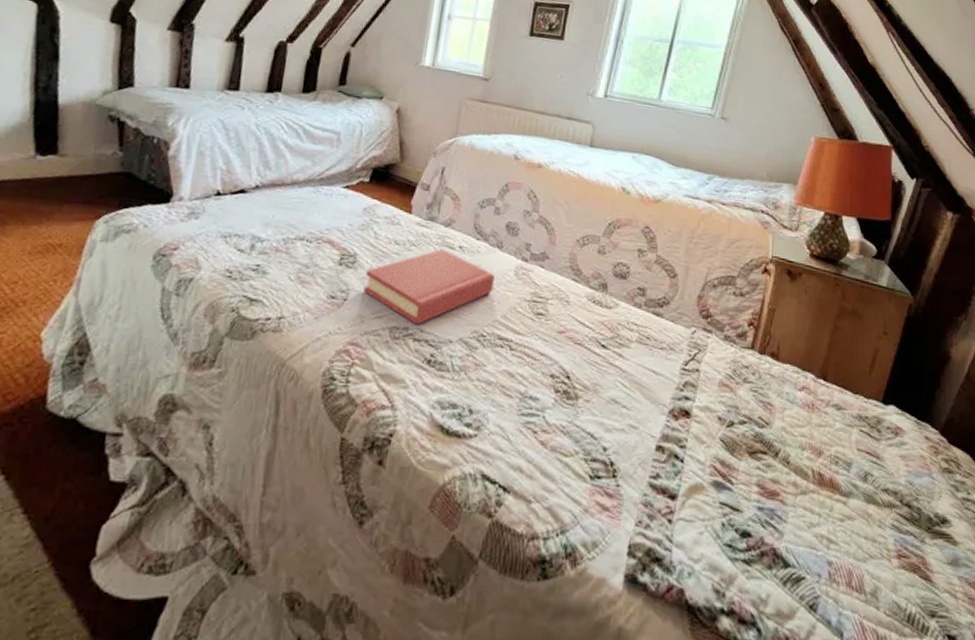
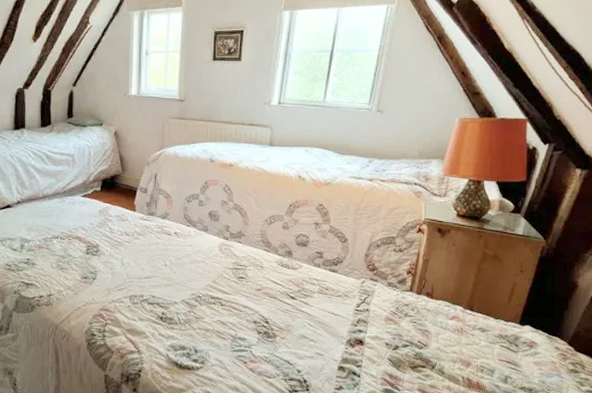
hardback book: present [363,249,494,325] -> none [107,236,204,293]

